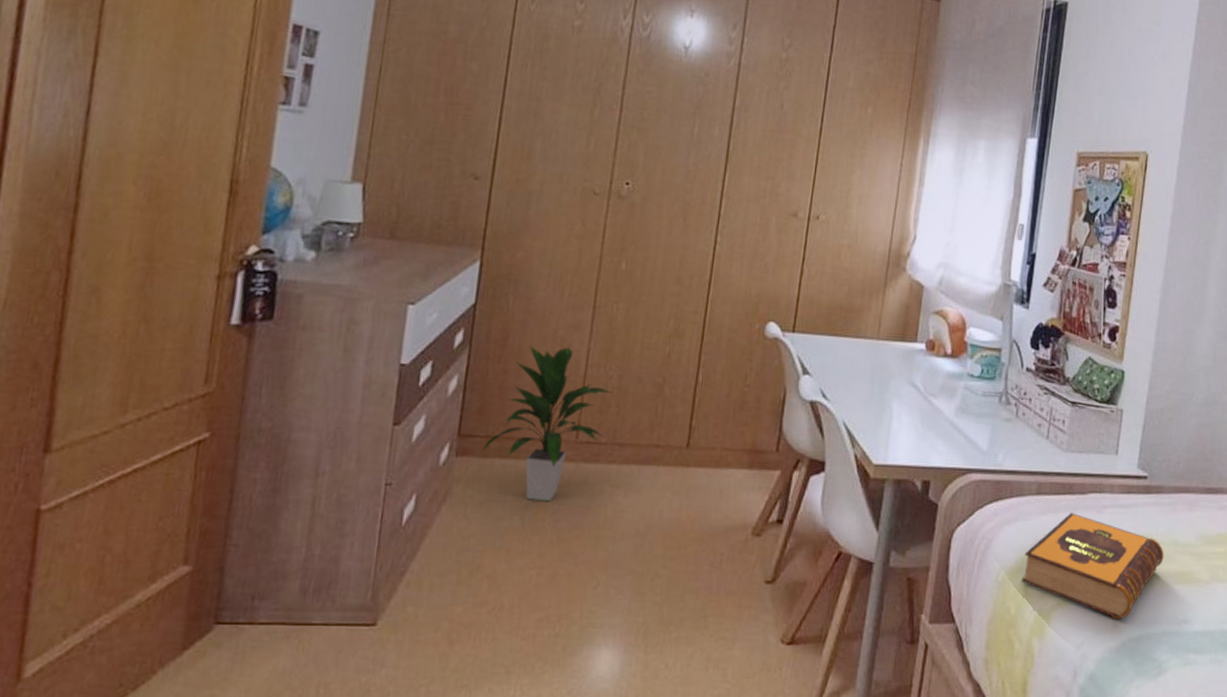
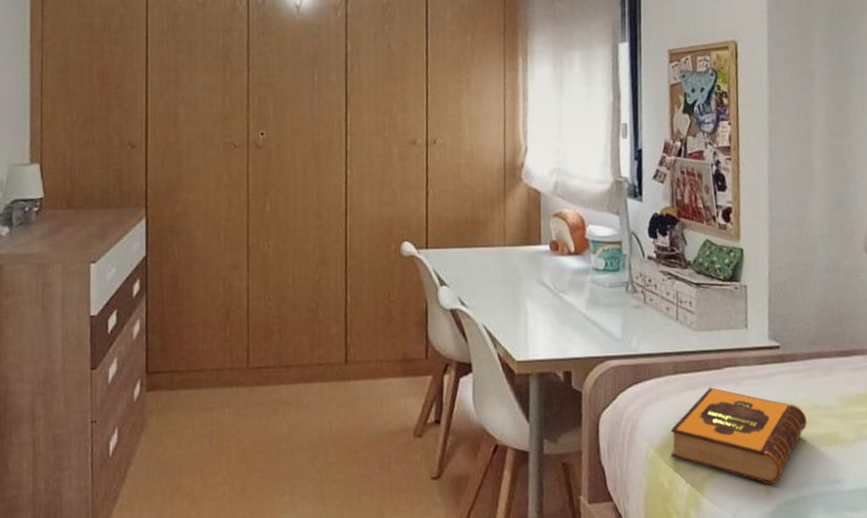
indoor plant: present [482,345,614,501] -> none [168,285,275,424]

